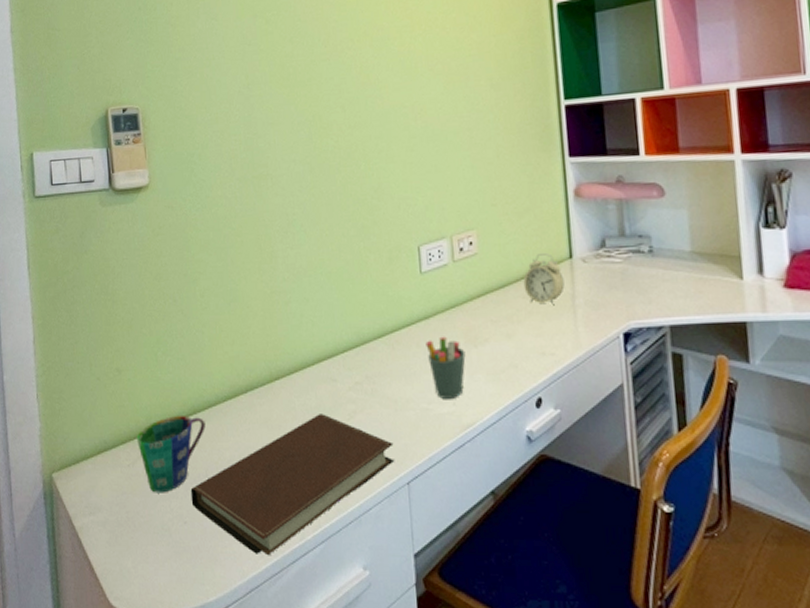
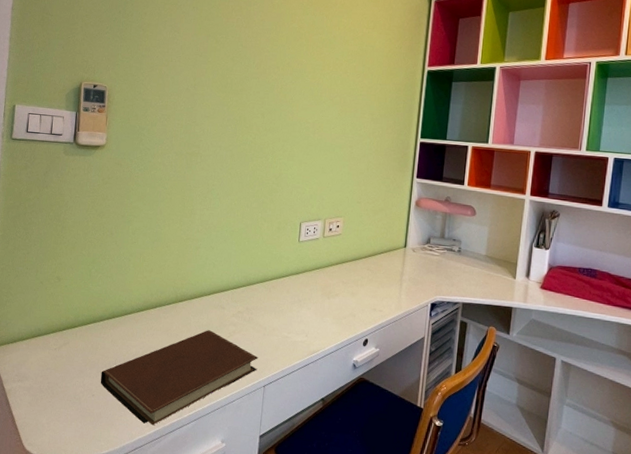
cup: present [136,416,206,493] -> none [64,317,121,372]
pen holder: present [425,336,466,399] -> none [293,288,321,332]
alarm clock: present [523,253,565,306] -> none [369,241,398,278]

